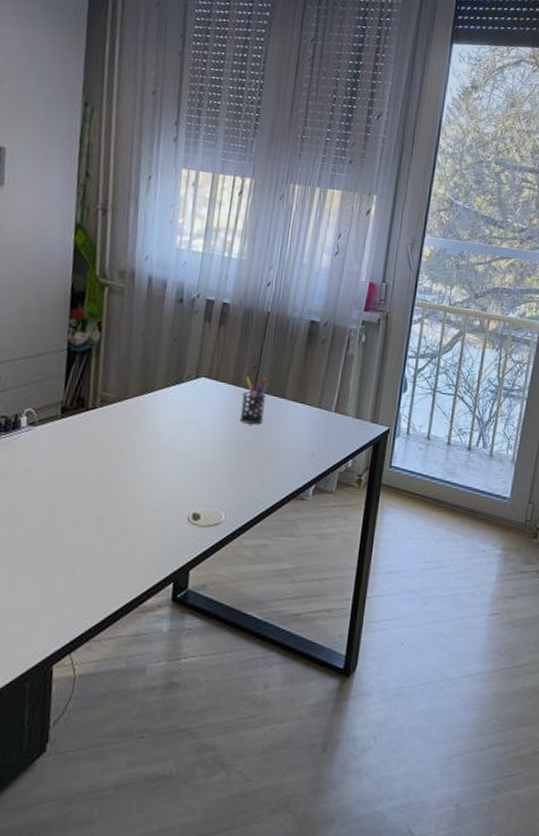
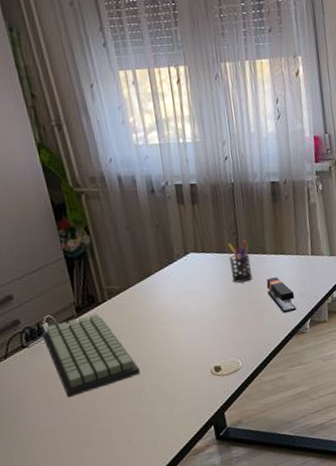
keyboard: none [16,418,111,508] -> present [42,313,141,398]
stapler: none [275,426,305,472] -> present [266,277,296,313]

